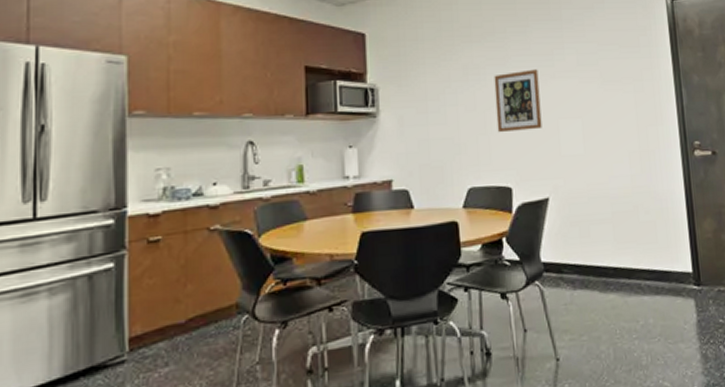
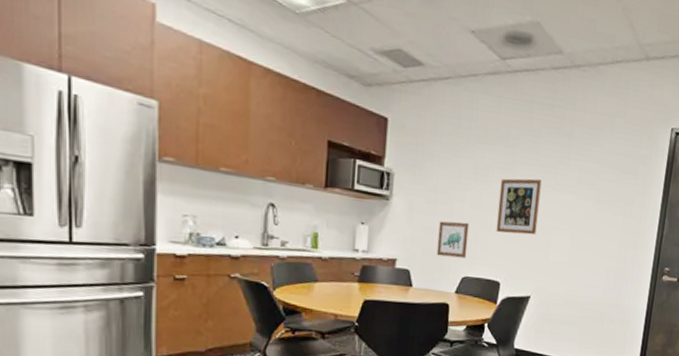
wall art: none [434,127,470,169] -> present [436,221,469,259]

